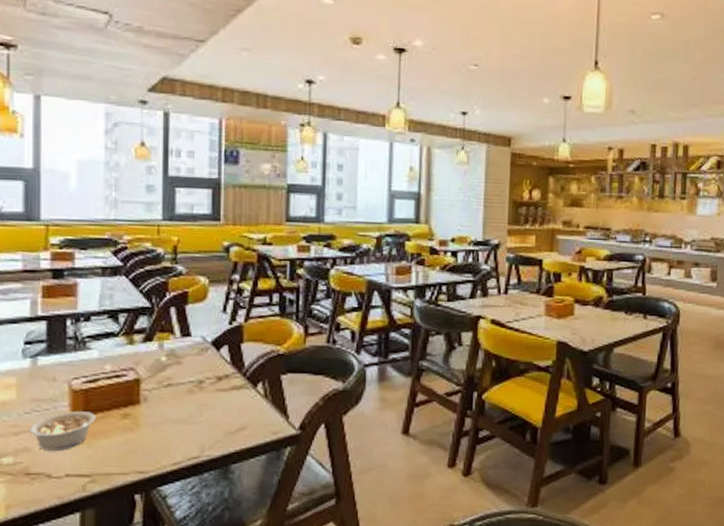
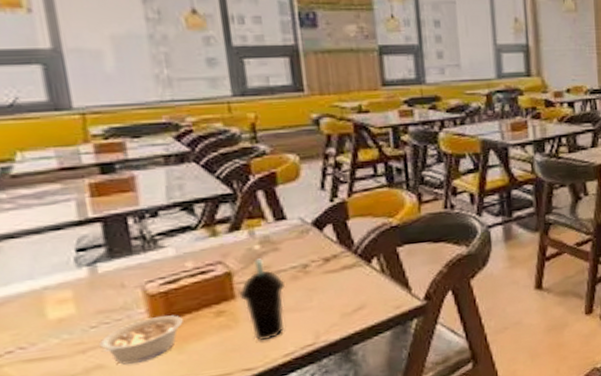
cup: none [143,370,181,447] -> present [239,258,285,341]

